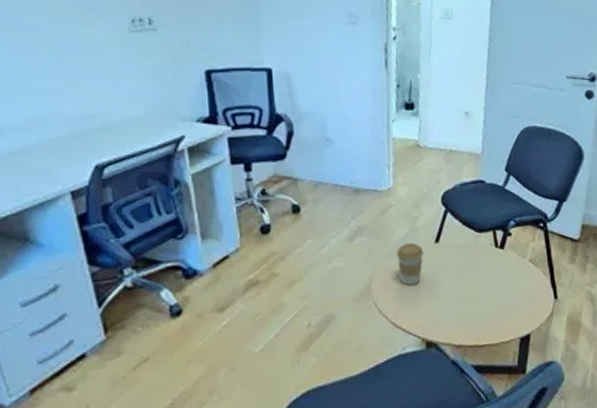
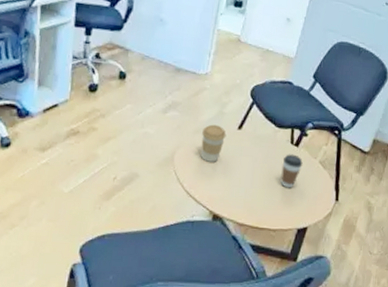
coffee cup: none [490,258,512,296] -> present [280,154,303,188]

